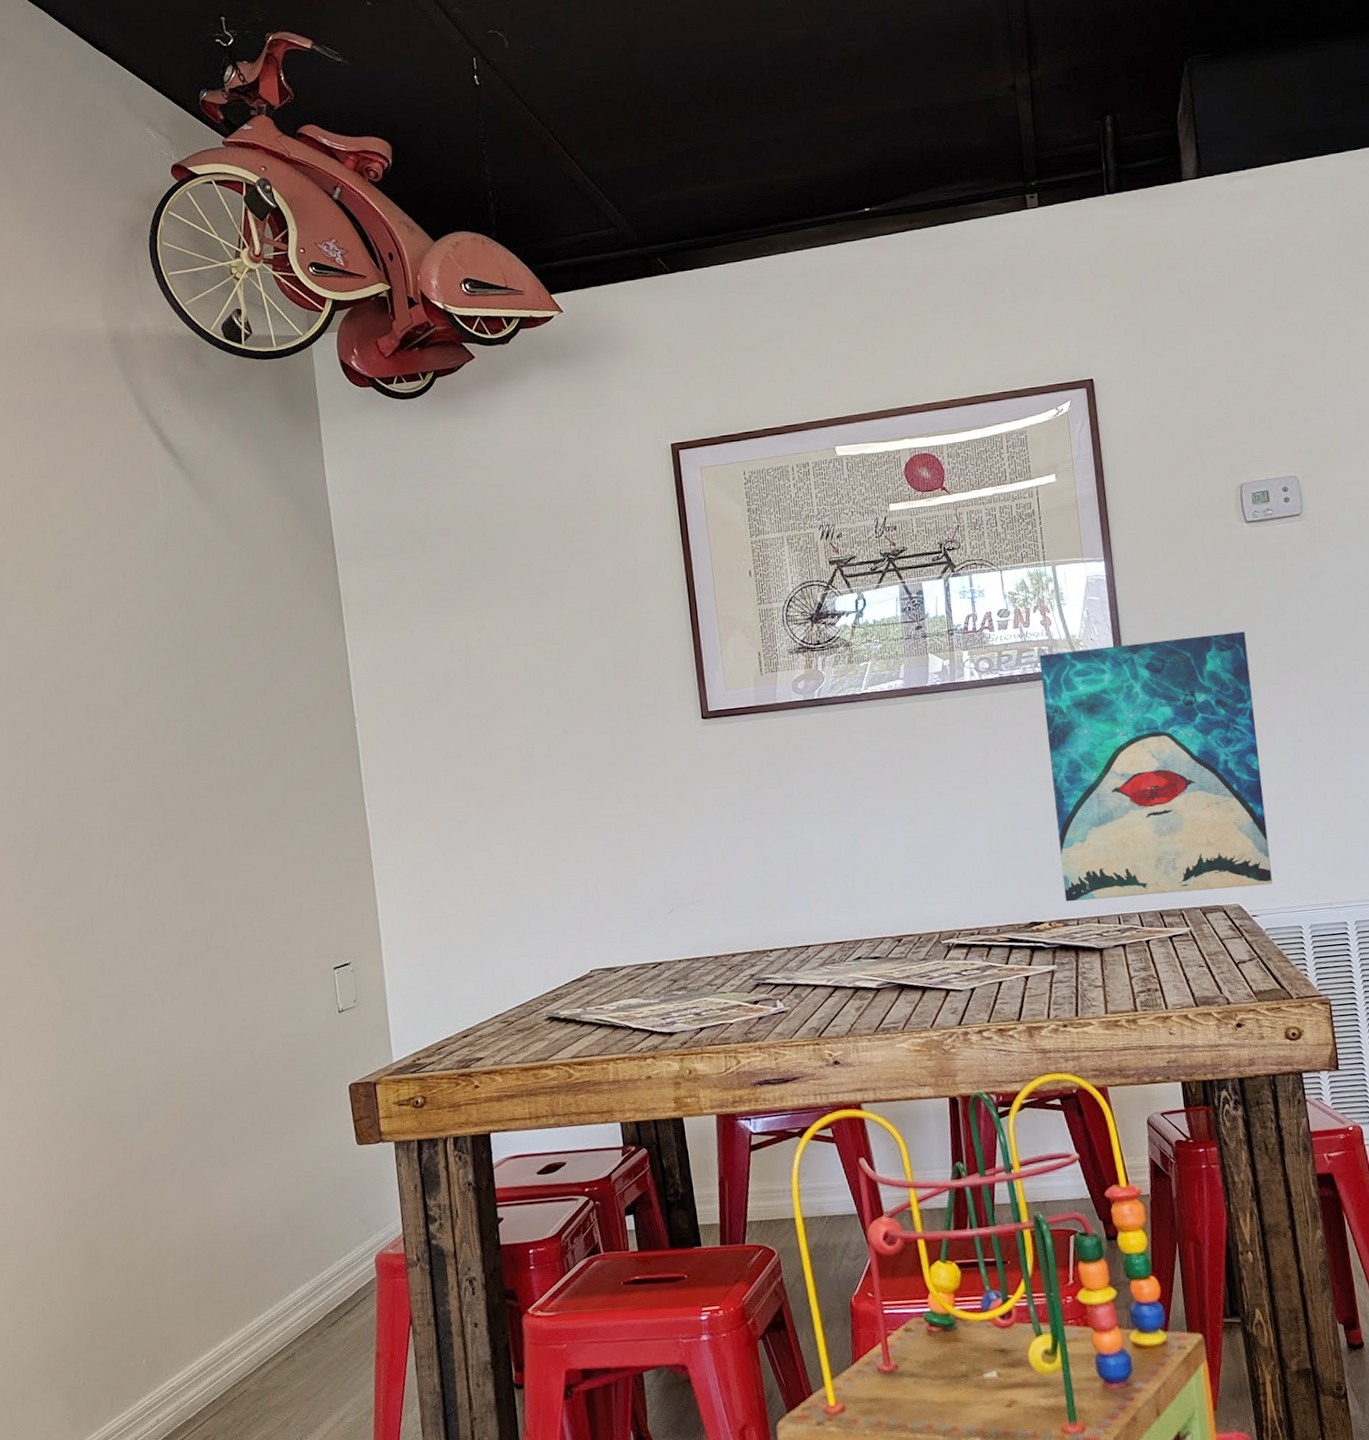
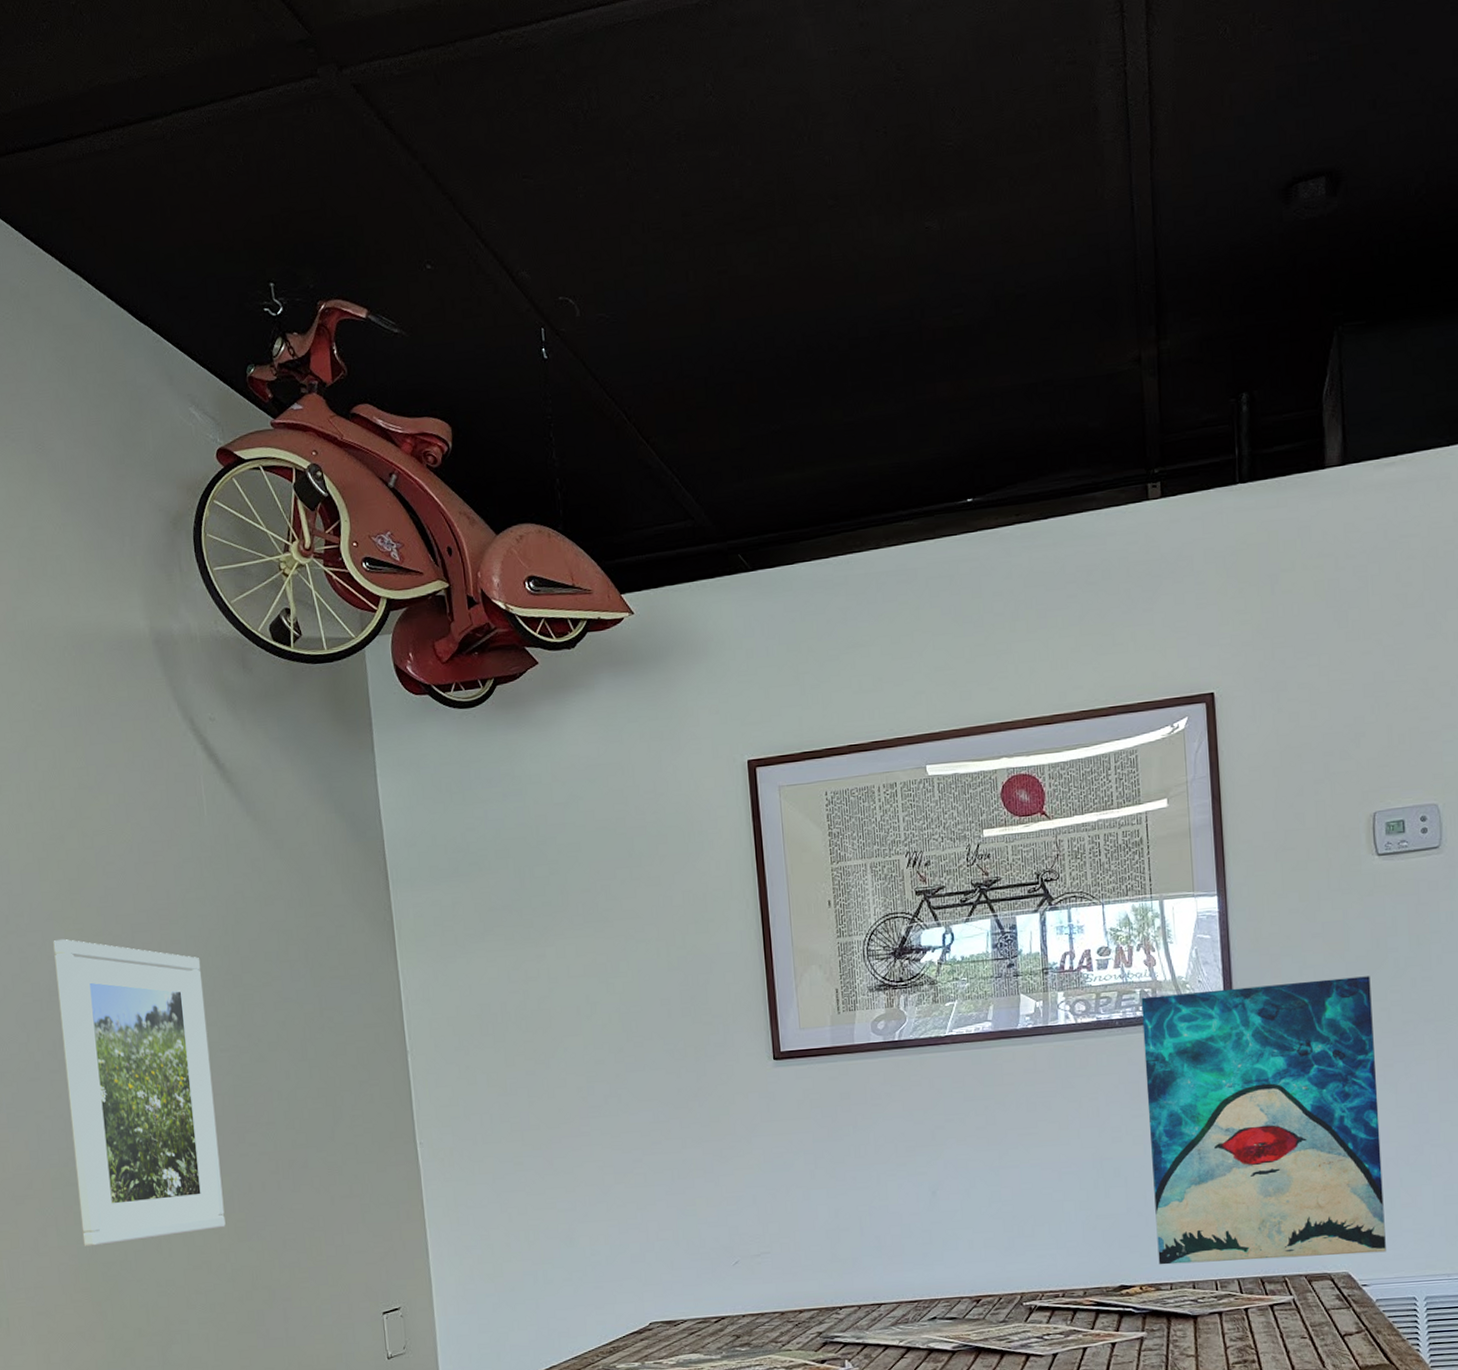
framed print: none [13,618,181,912] -> present [53,939,226,1246]

